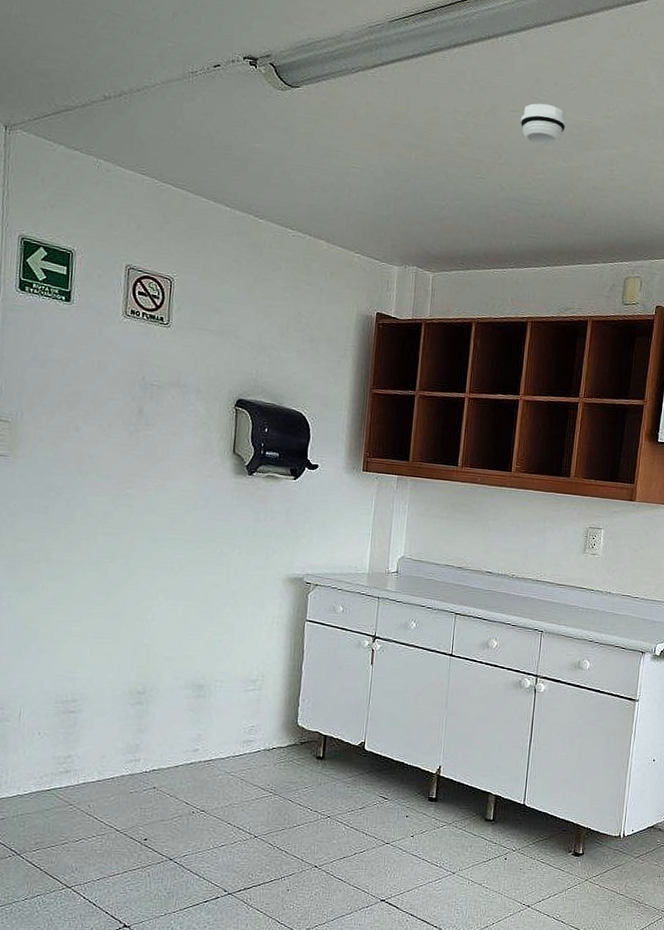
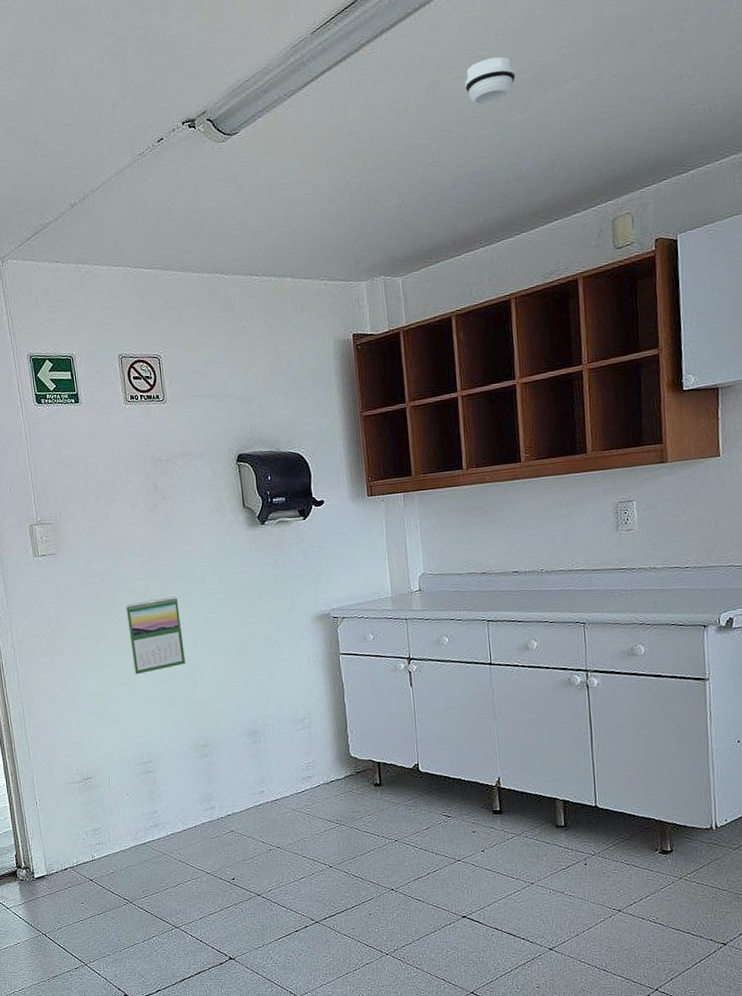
calendar: none [75,527,142,605] -> present [125,596,186,675]

